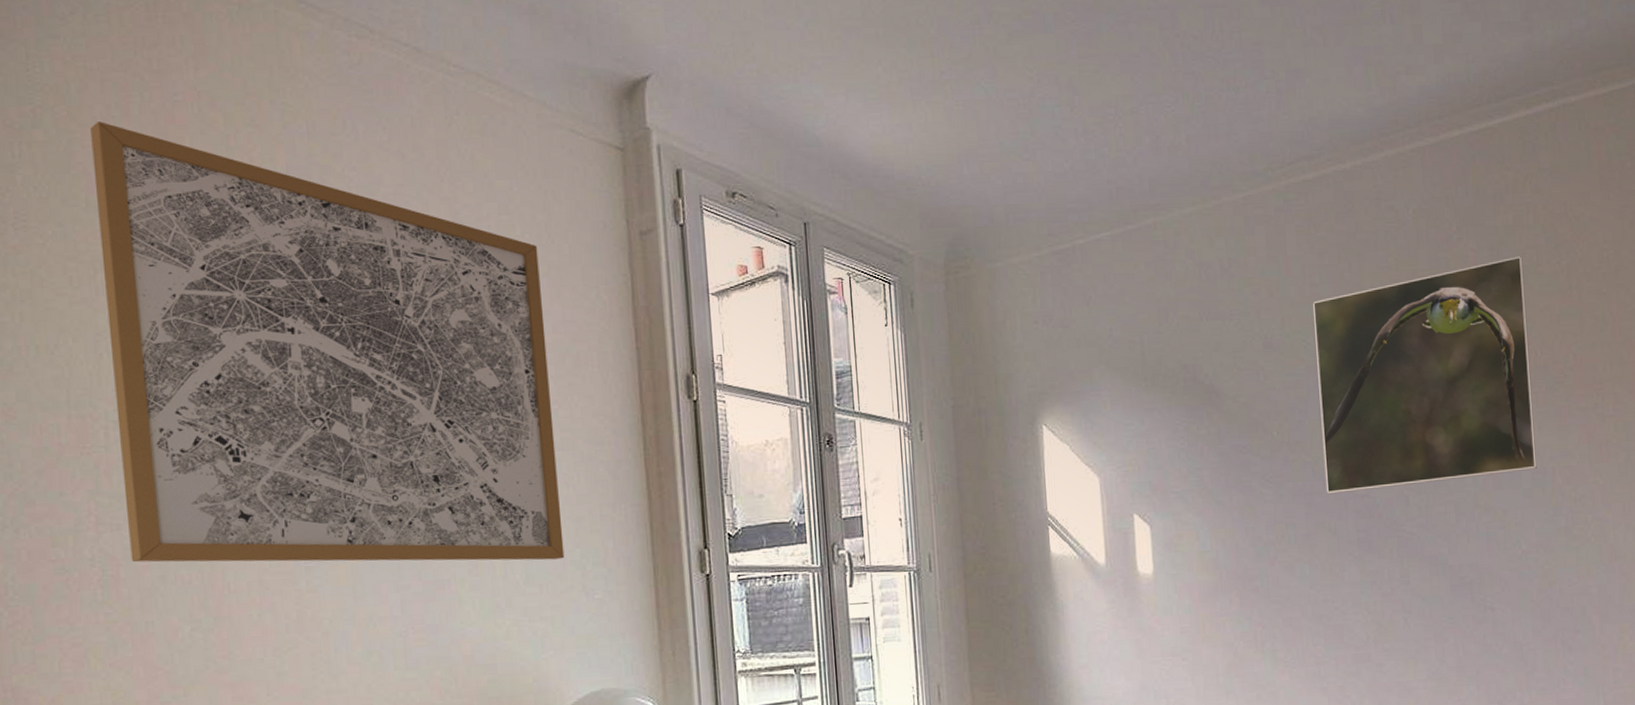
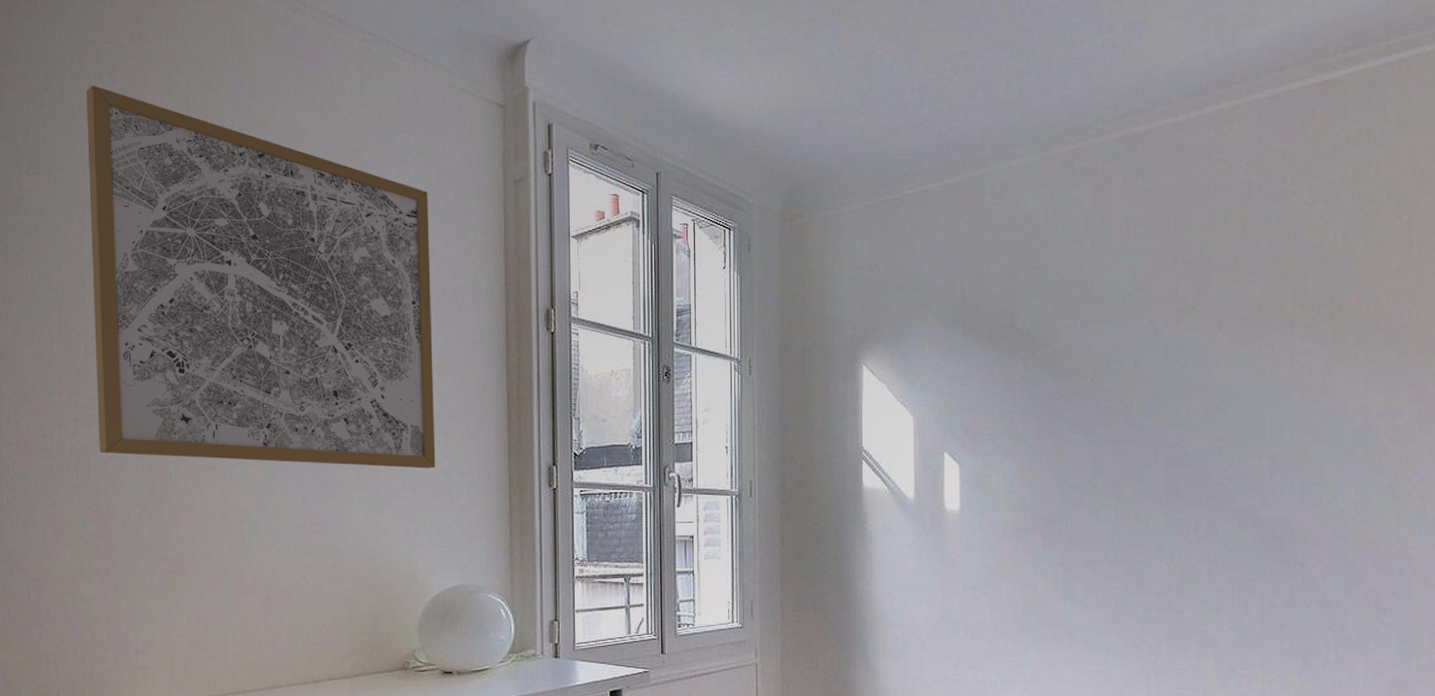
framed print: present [1312,256,1537,495] -> none [1135,210,1361,442]

